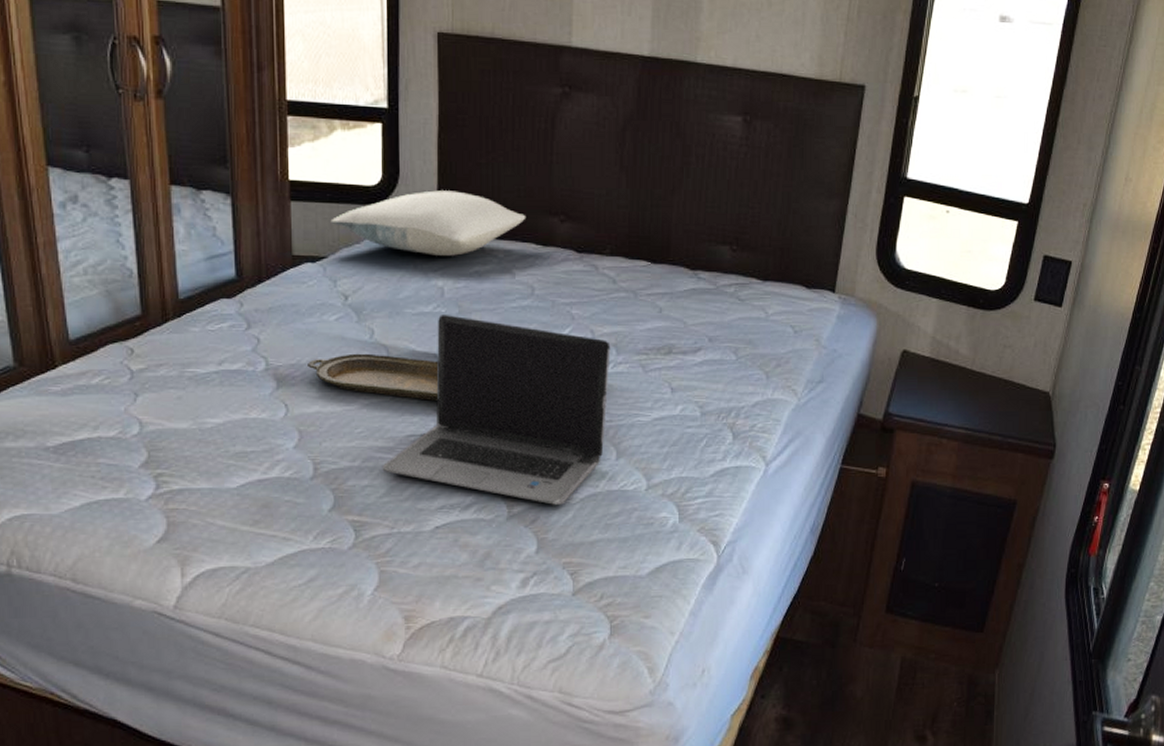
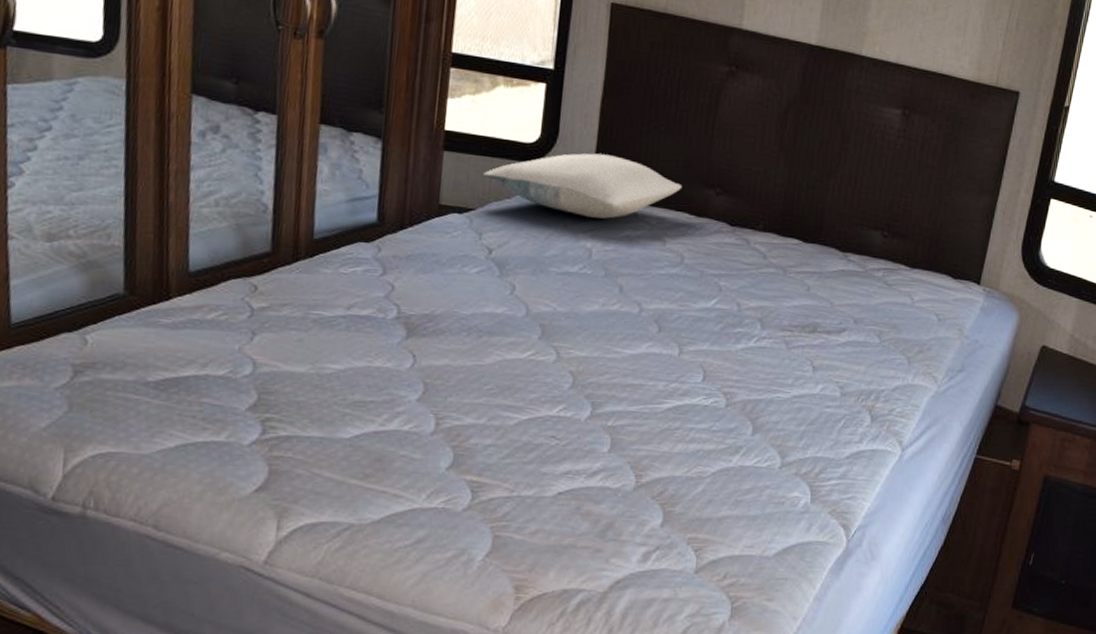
serving tray: present [308,353,439,401] -> none [442,308,579,362]
laptop computer: present [382,315,611,505] -> none [508,276,756,478]

